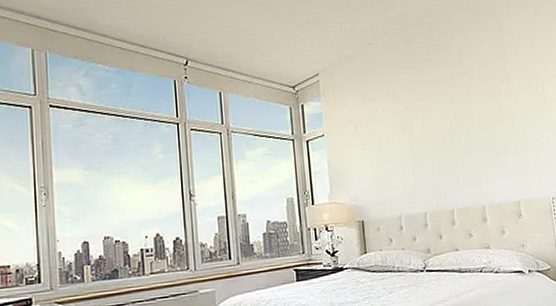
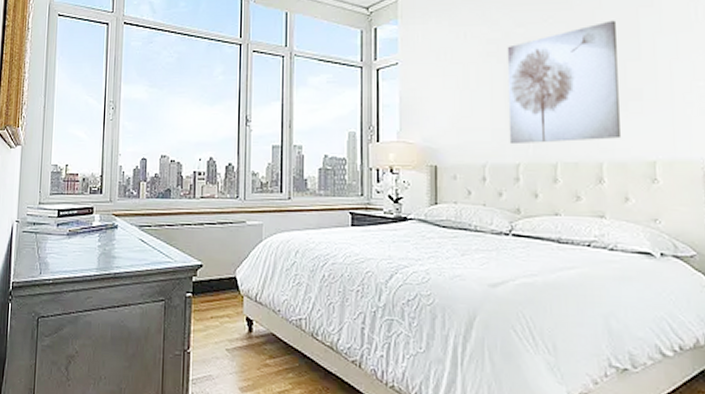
wall art: none [409,94,495,198] -> present [507,20,620,145]

